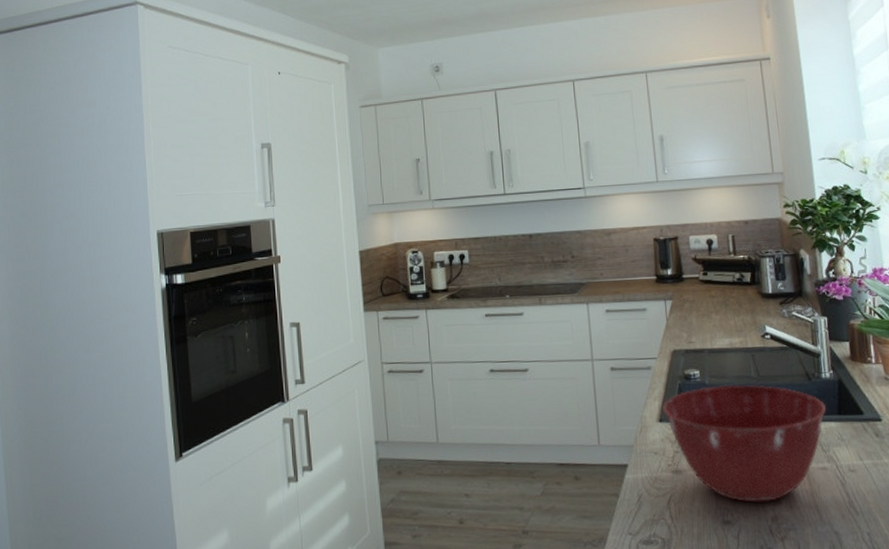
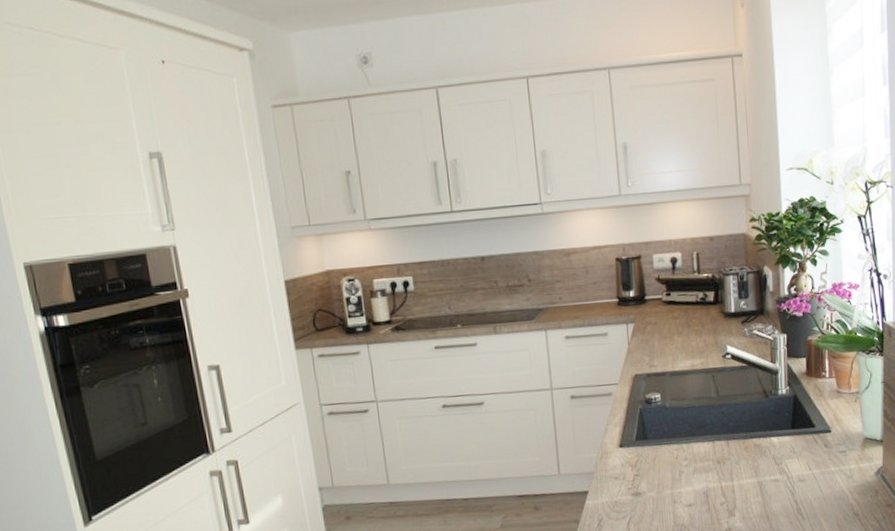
mixing bowl: present [663,385,826,503] -> none [623,404,781,518]

